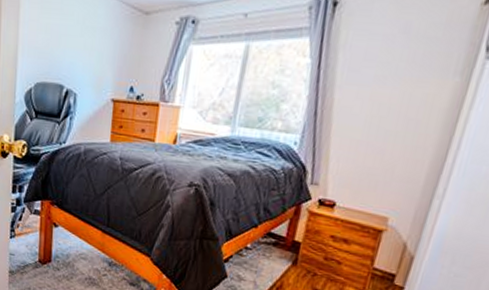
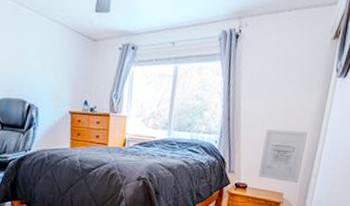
wall art: none [352,129,434,206] -> present [258,129,308,184]

